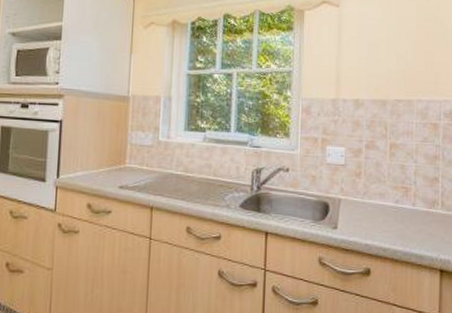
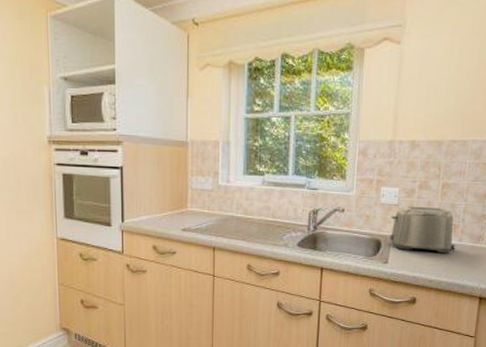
toaster: none [337,166,410,220] -> present [389,206,457,254]

